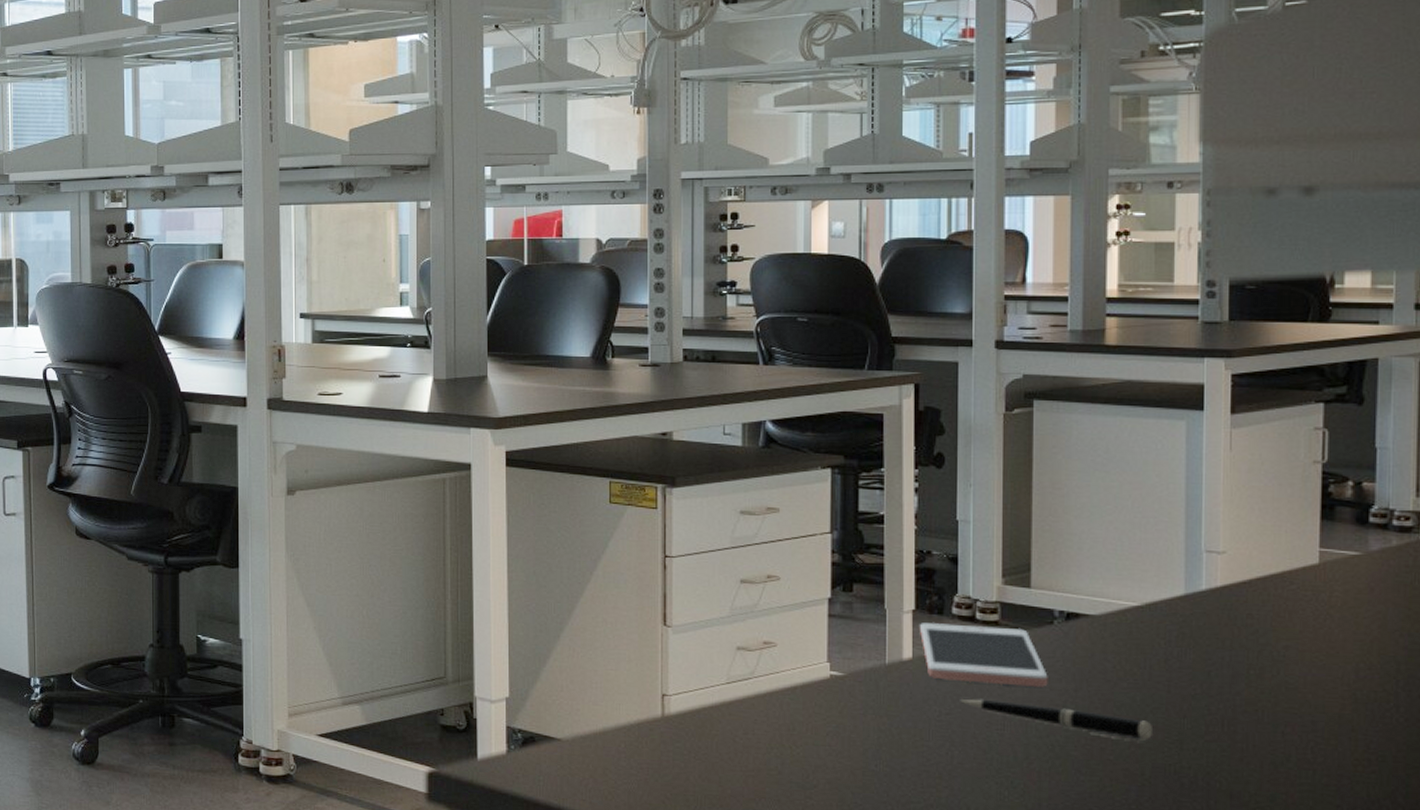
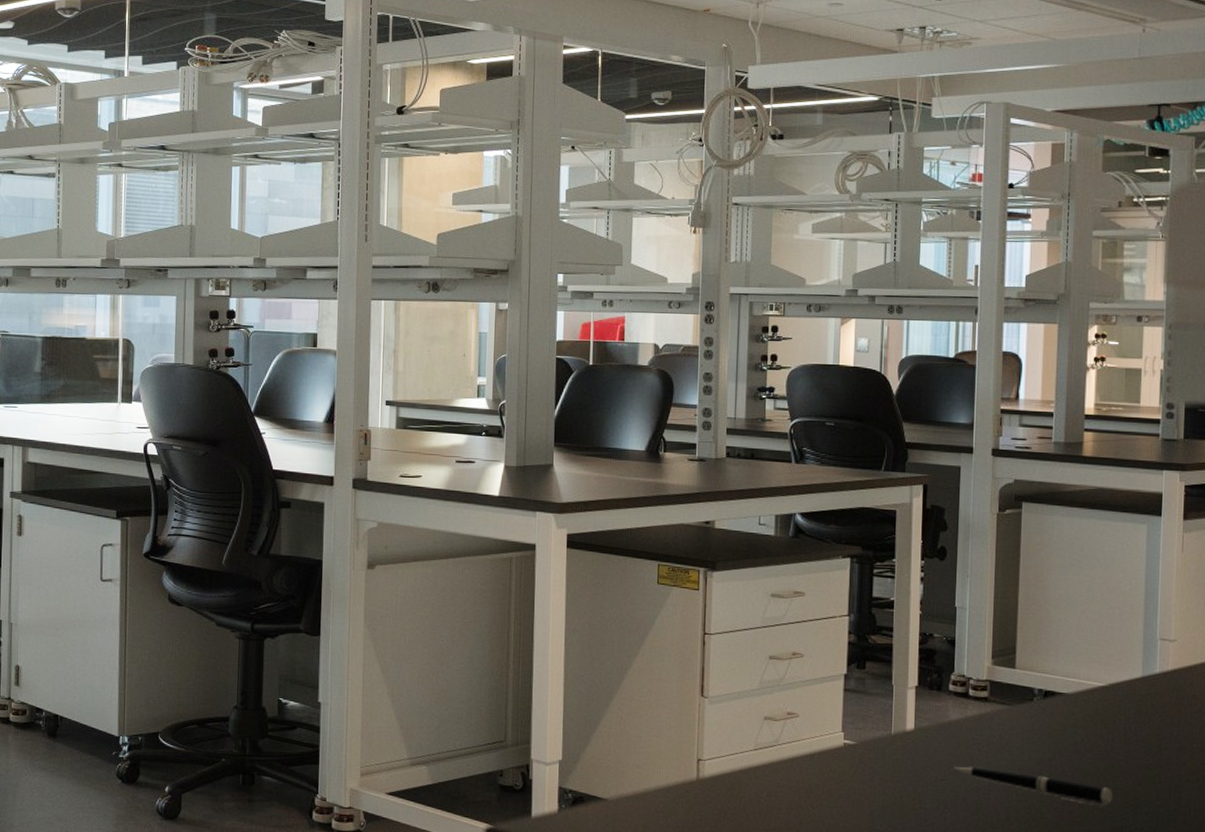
cell phone: present [920,623,1048,687] -> none [921,698,1028,757]

